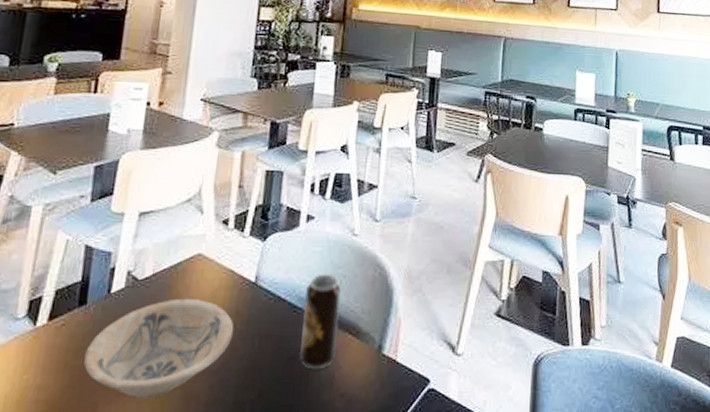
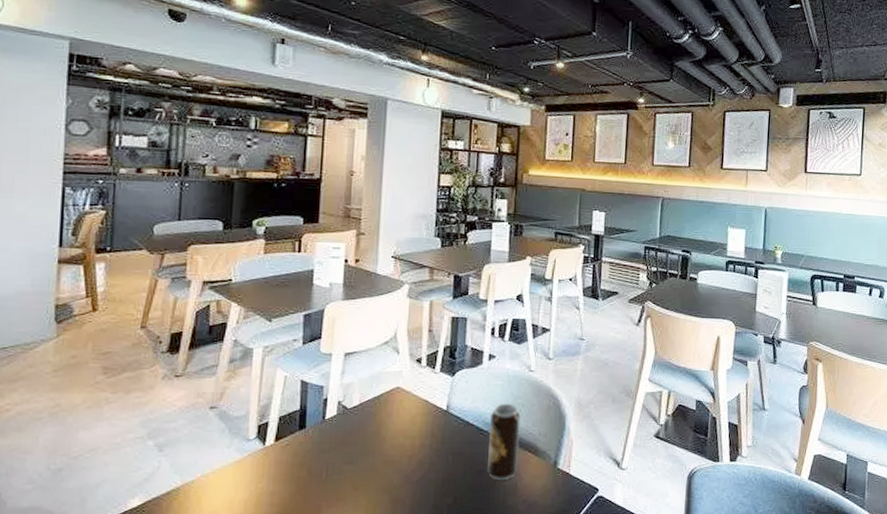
bowl: present [84,298,234,399] -> none [307,423,431,503]

